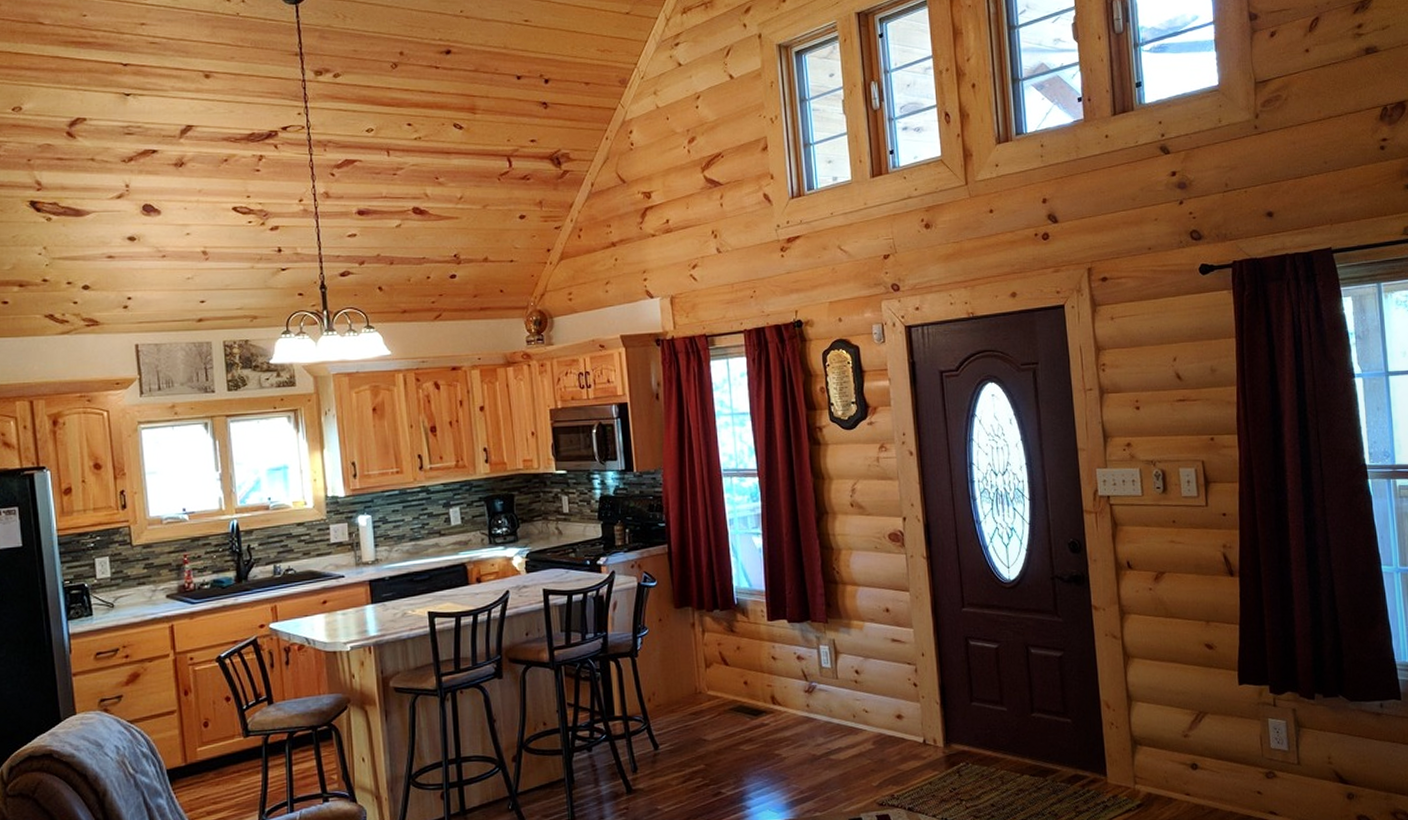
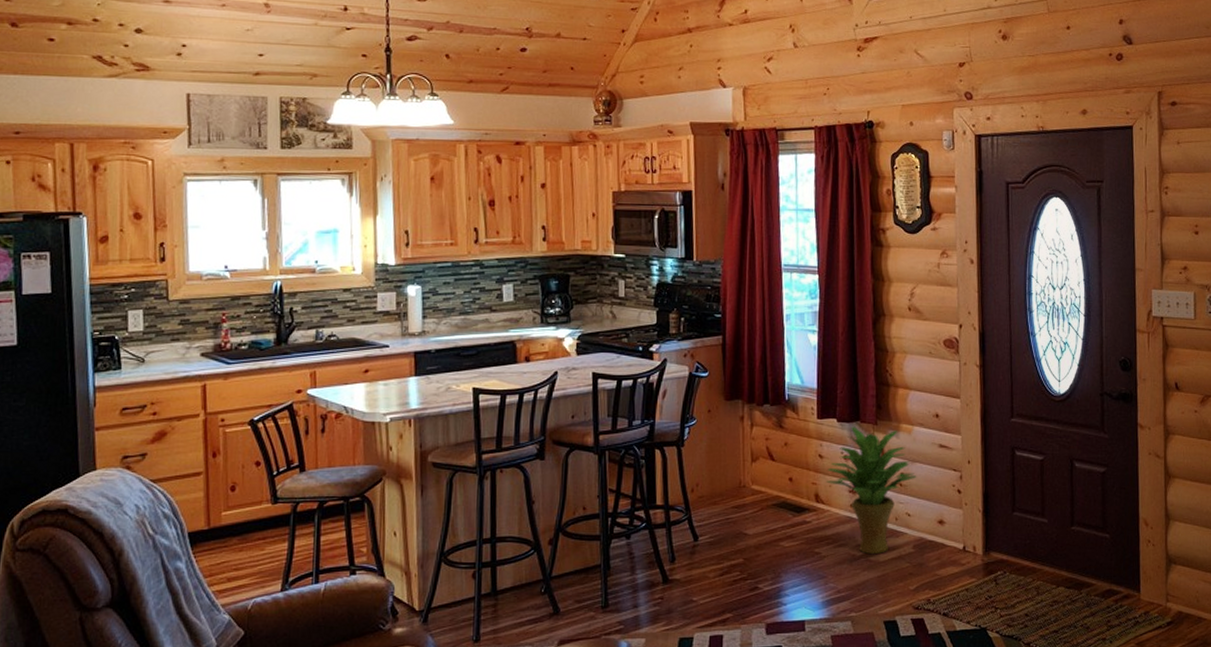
potted plant: none [781,626,872,753] -> present [827,426,917,554]

